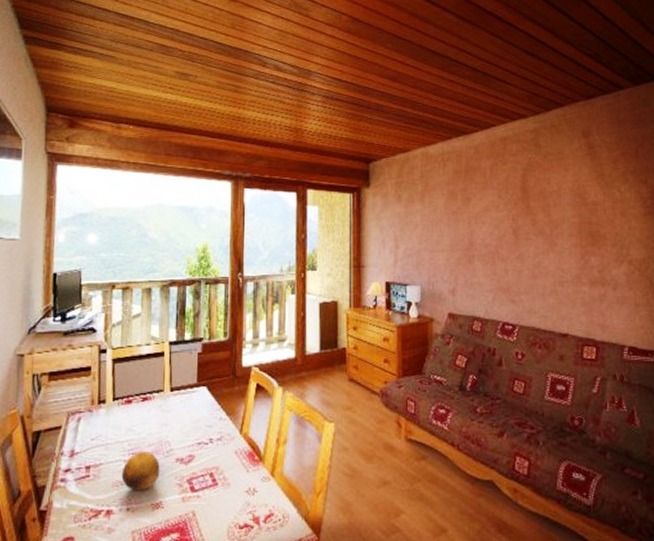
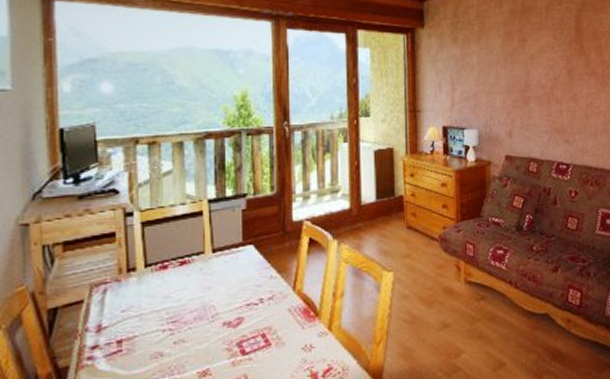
fruit: present [121,450,160,491] -> none [160,317,205,361]

